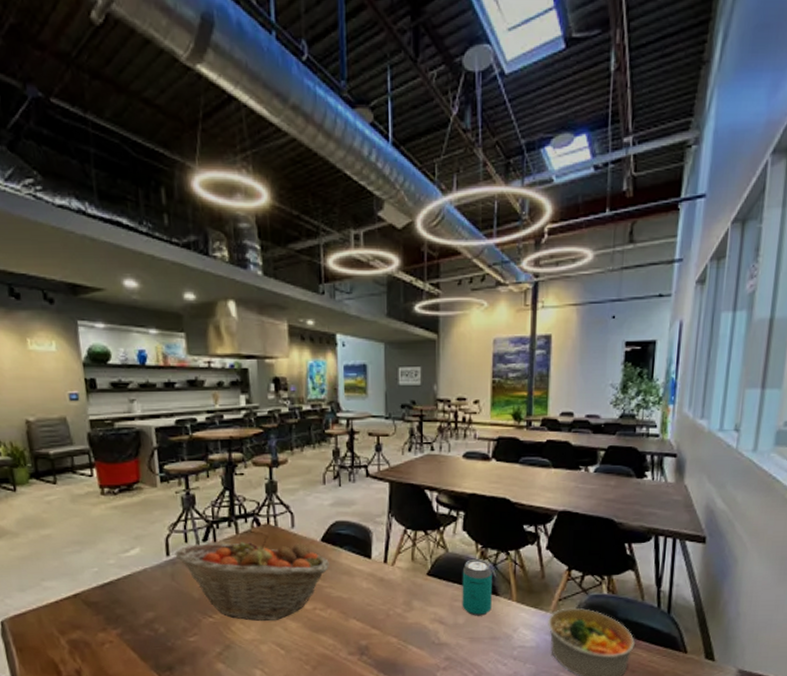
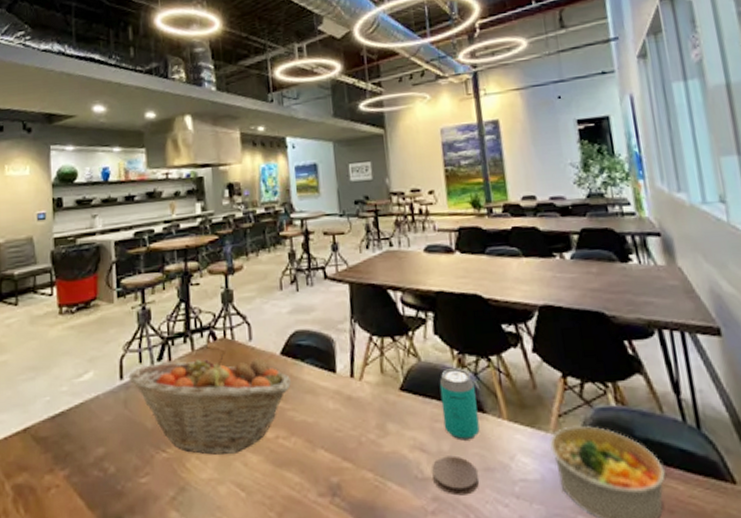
coaster: none [447,627,485,657] -> present [432,455,479,496]

